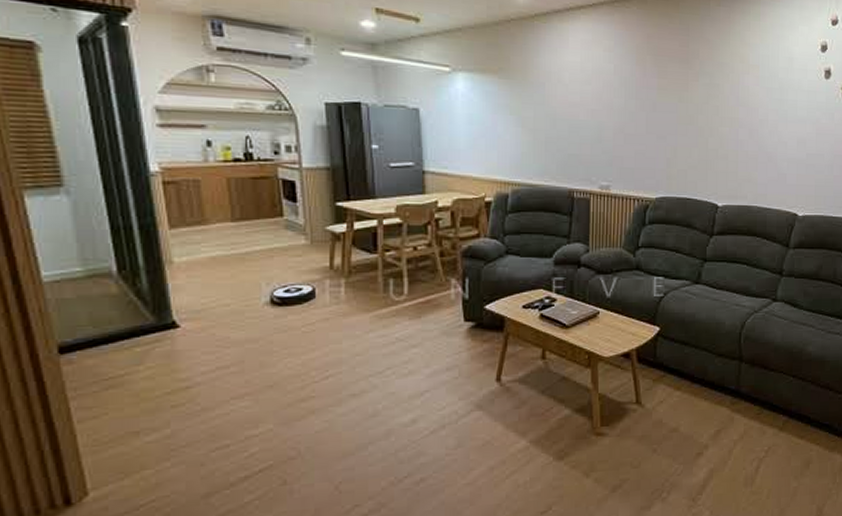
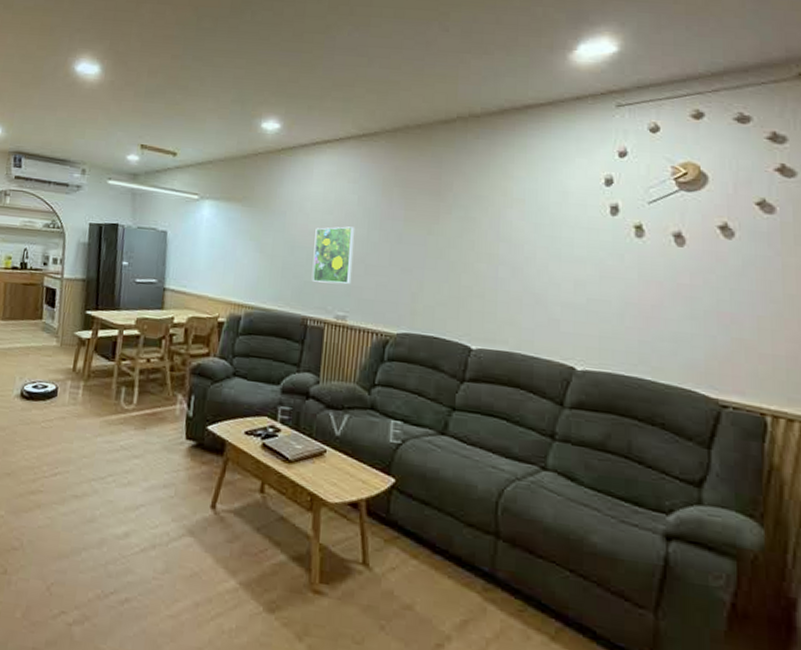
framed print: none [575,96,613,155] -> present [311,226,355,284]

